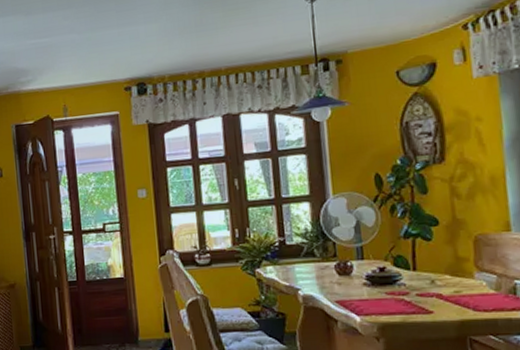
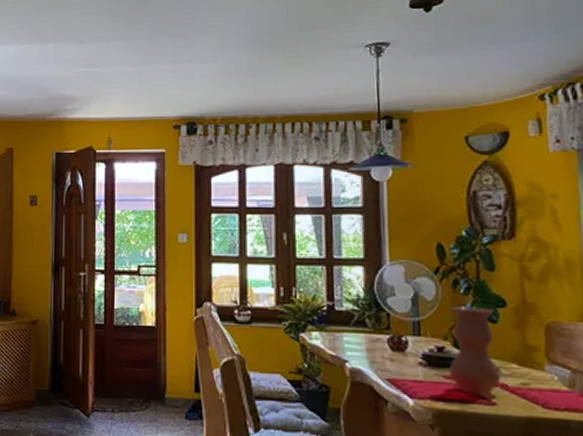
vase: none [388,228,436,307] -> present [448,306,501,397]

